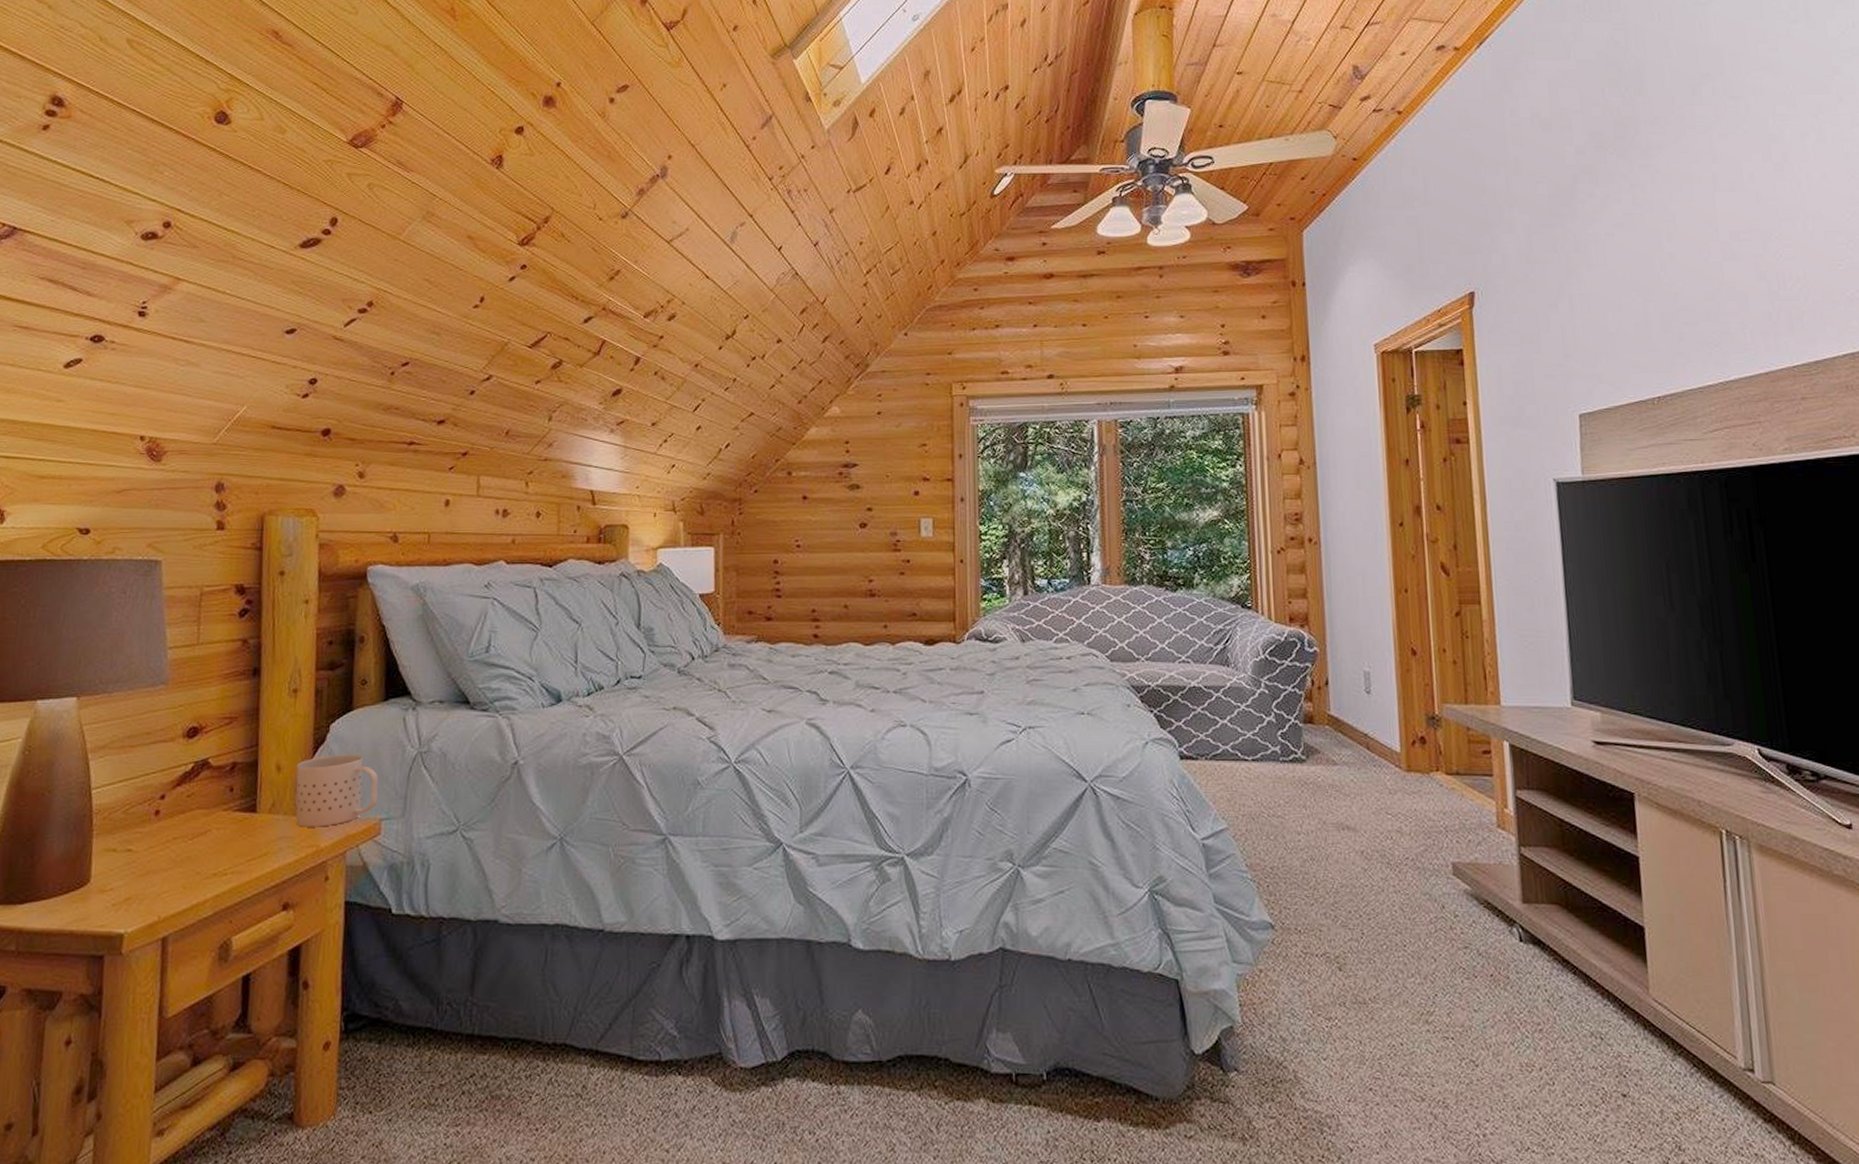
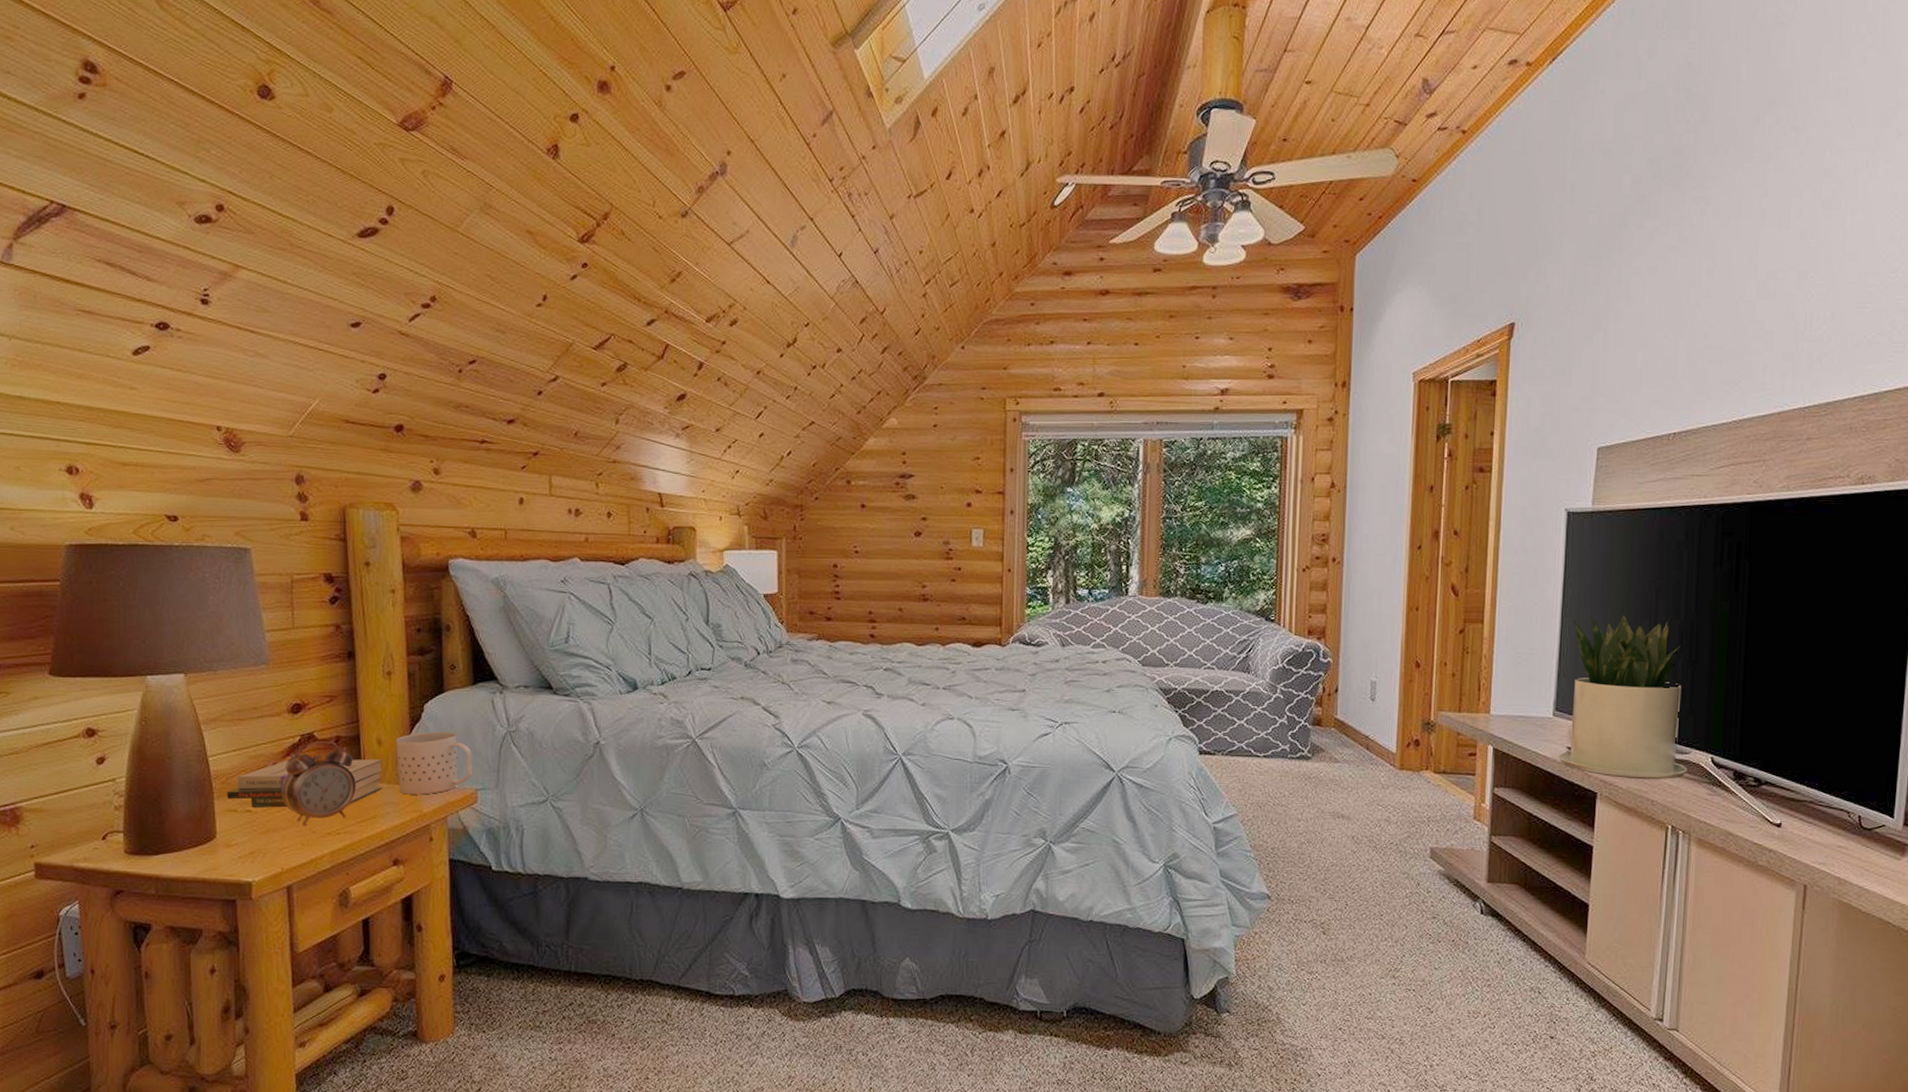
books: none [107,788,281,846] -> present [227,759,383,808]
alarm clock: none [167,767,249,866] -> present [281,740,356,826]
planter: none [1580,591,1734,777] -> present [1559,615,1689,780]

